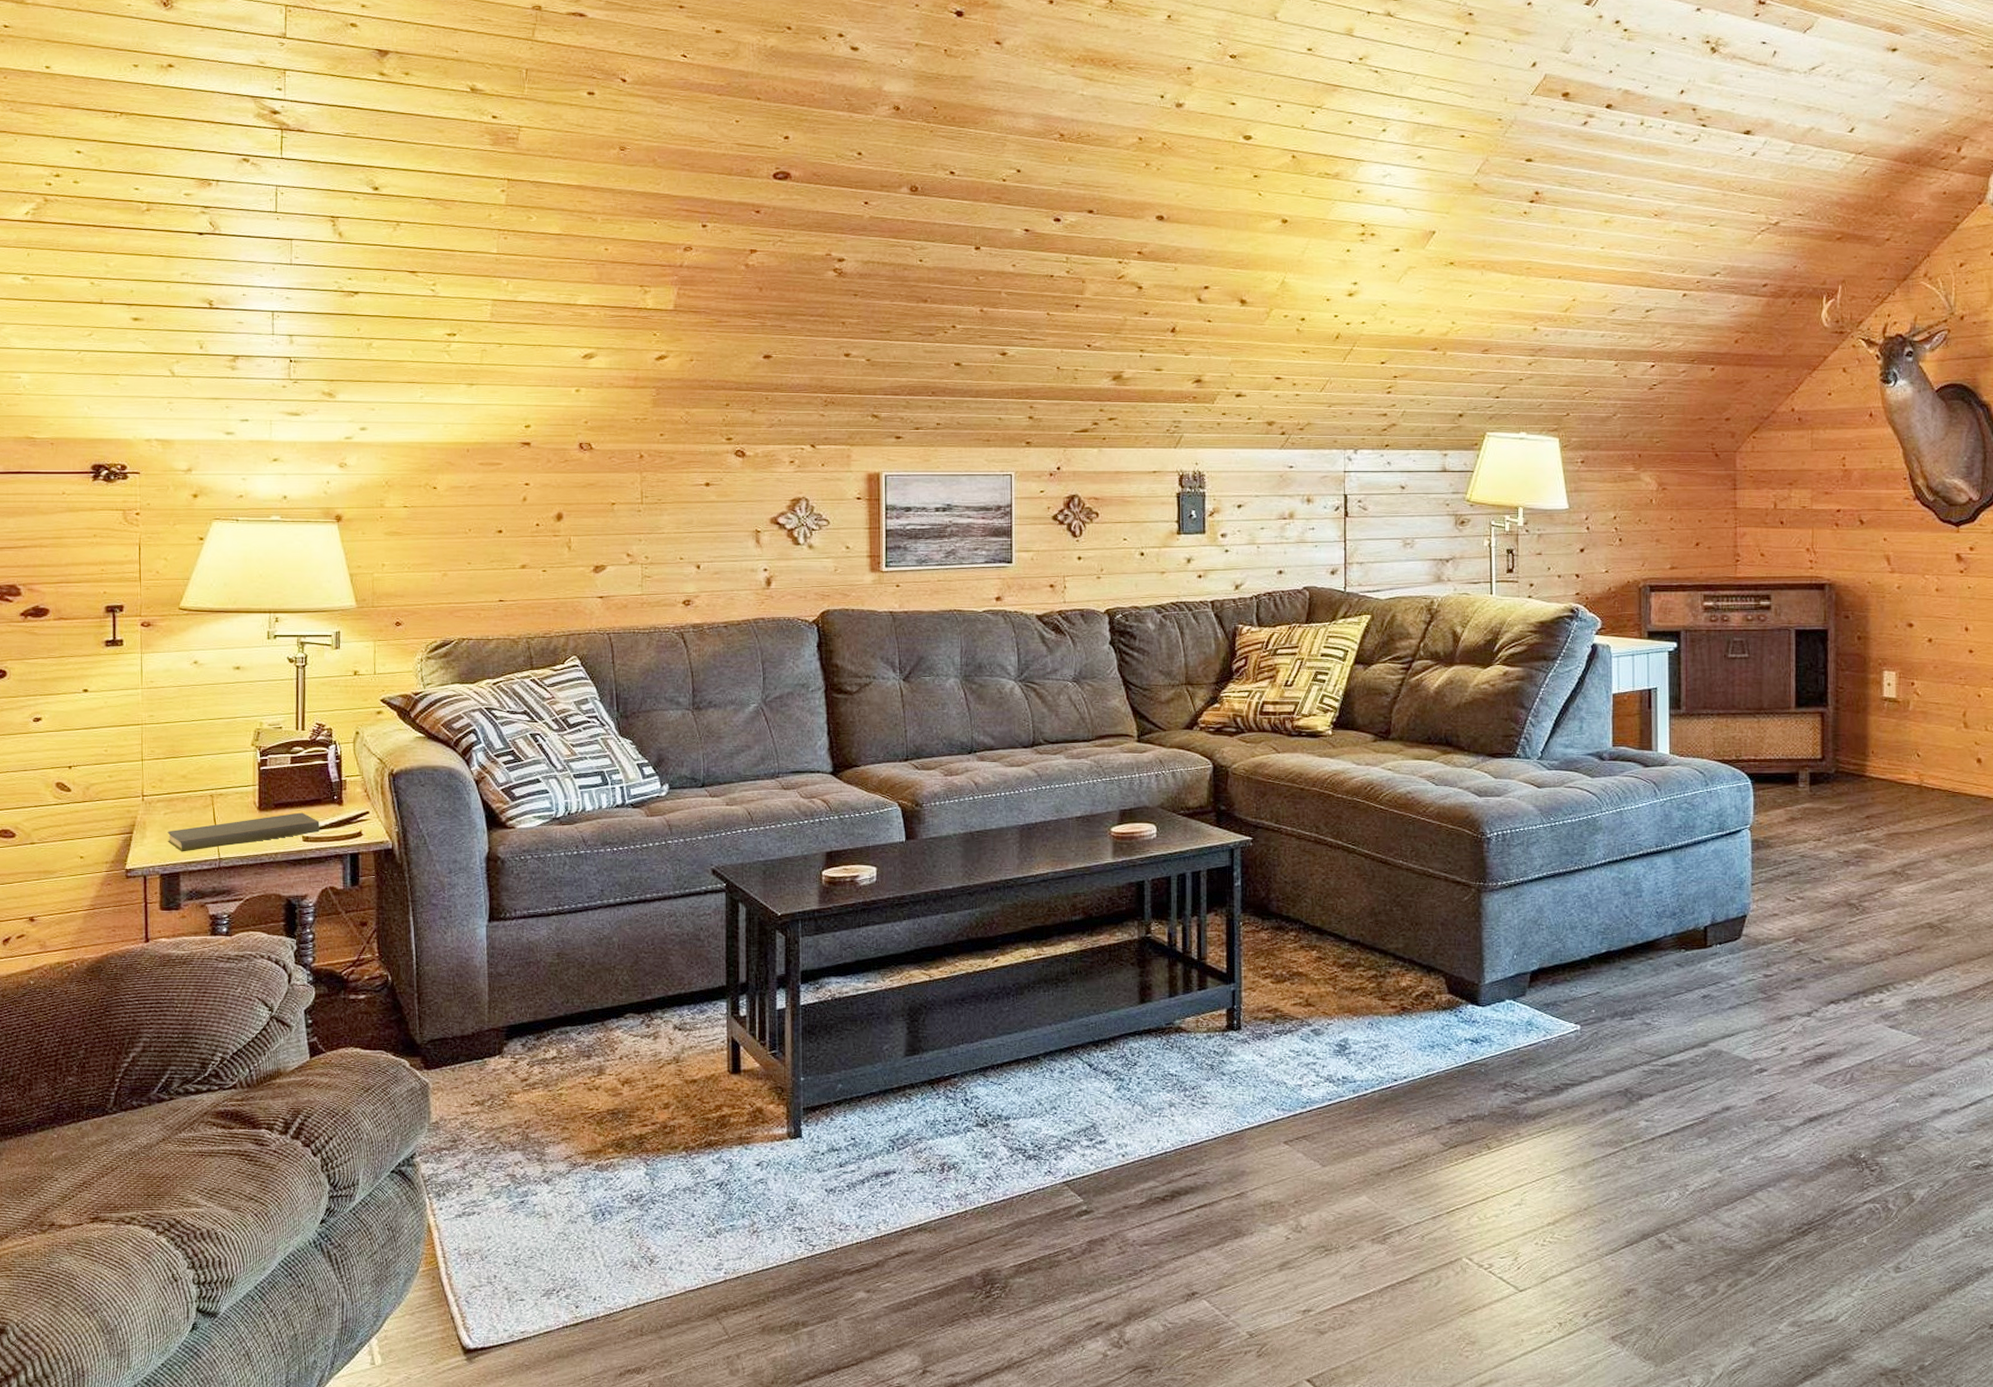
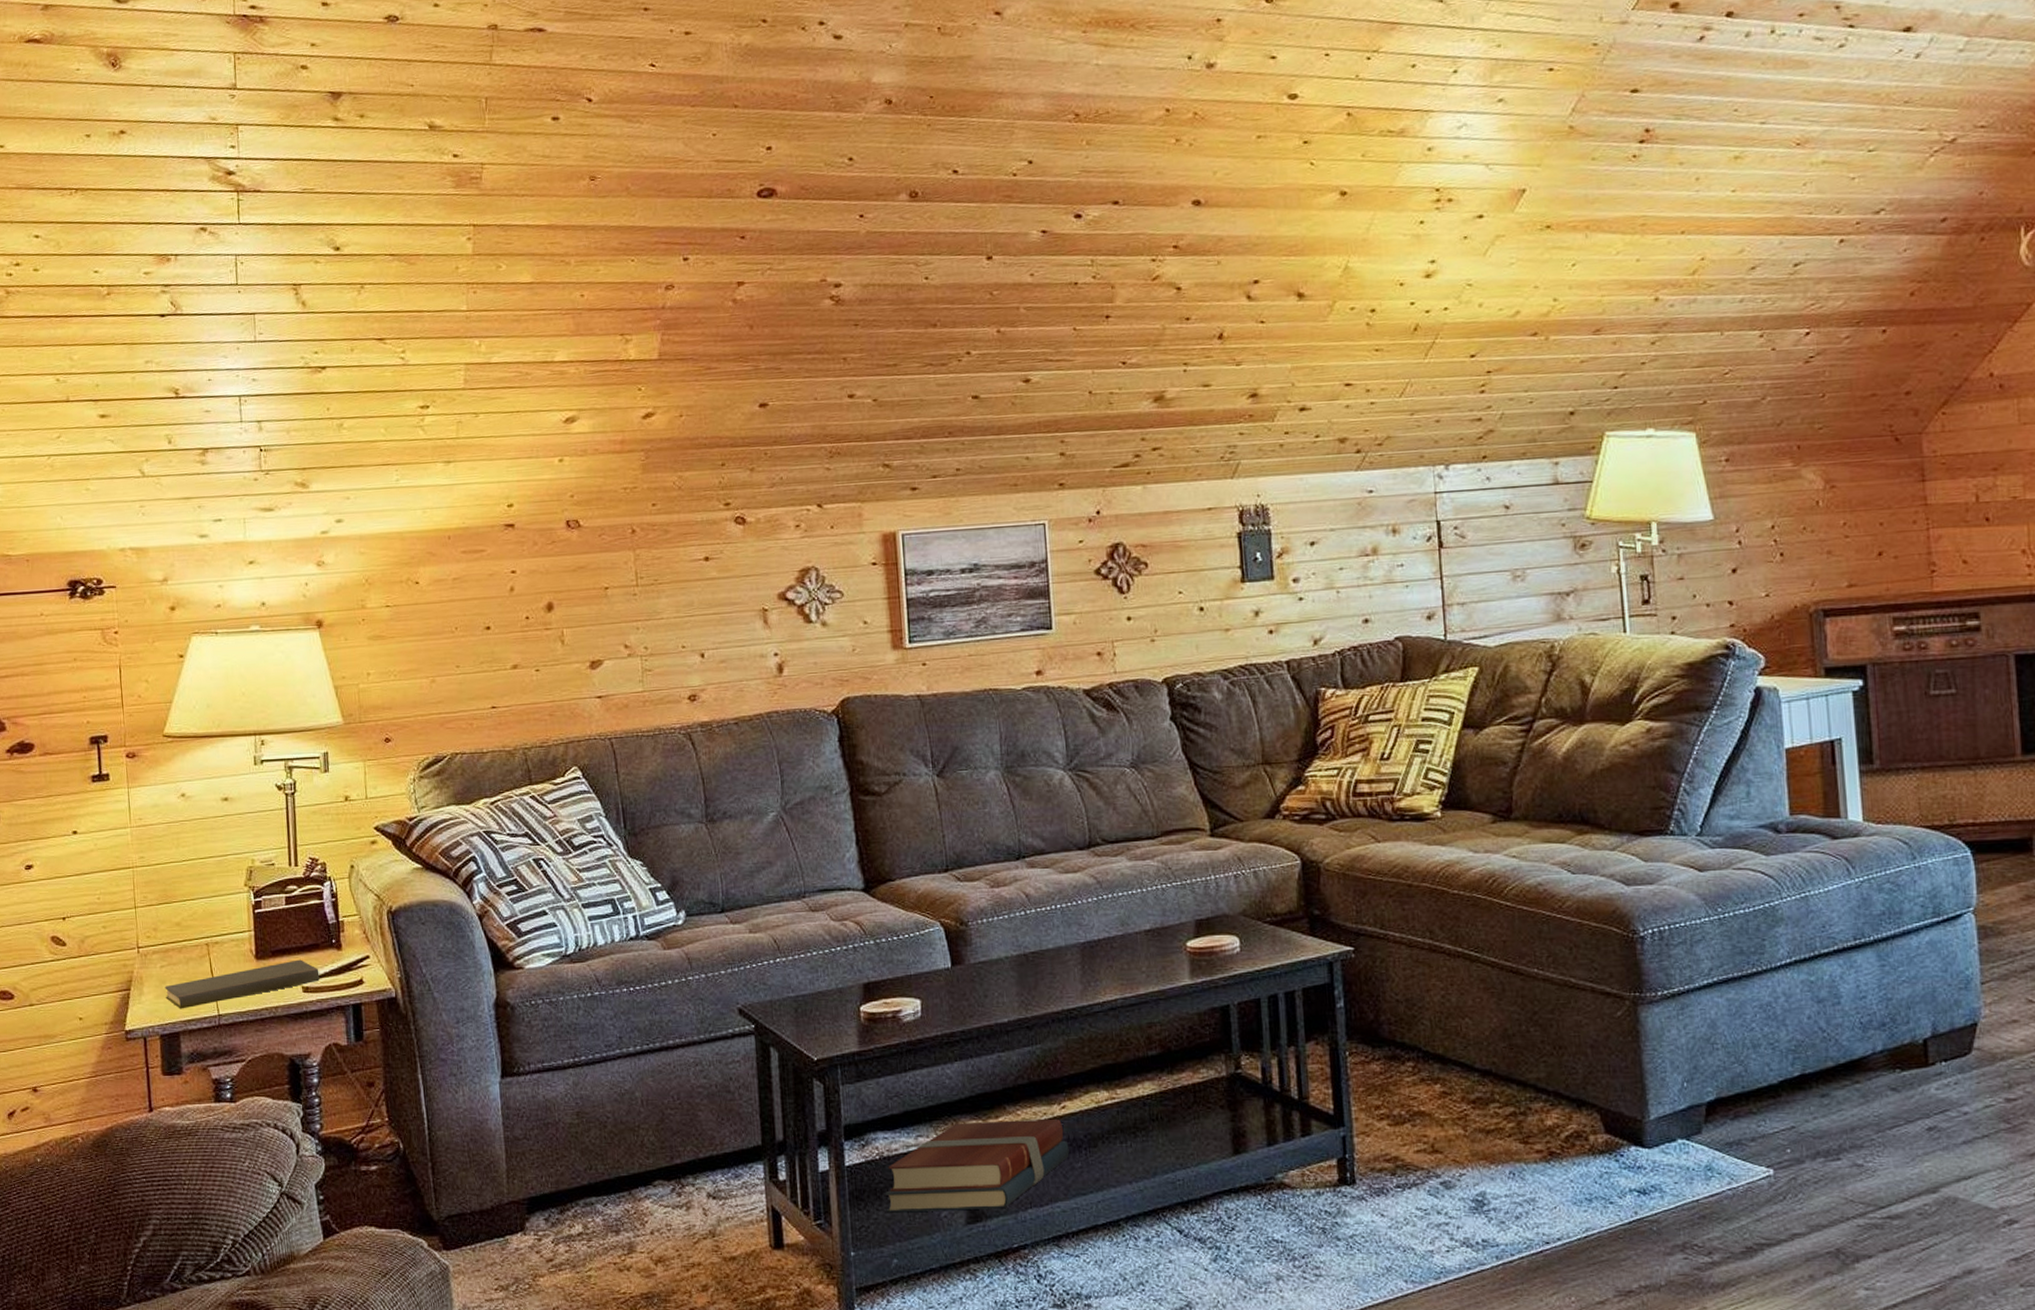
books: none [834,970,999,1046] -> present [885,1119,1070,1213]

